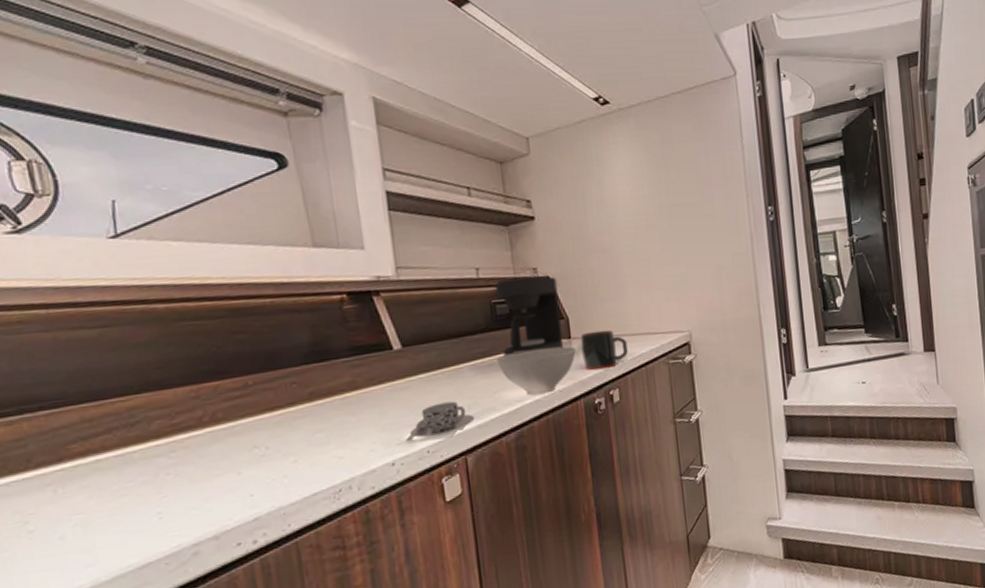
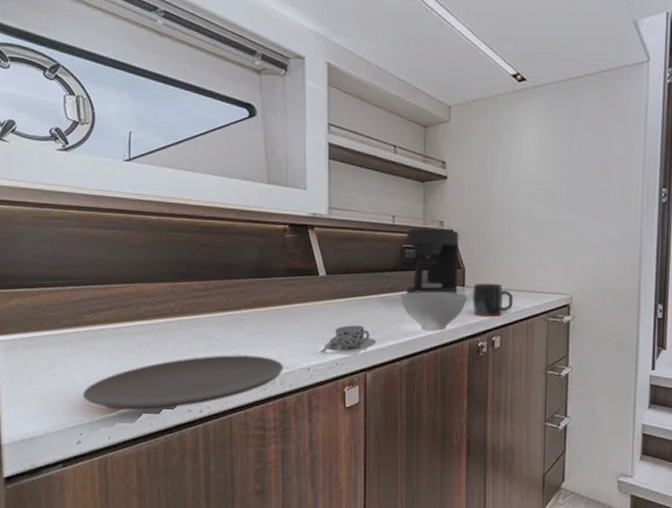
plate: none [77,458,361,565] -> present [82,355,283,411]

